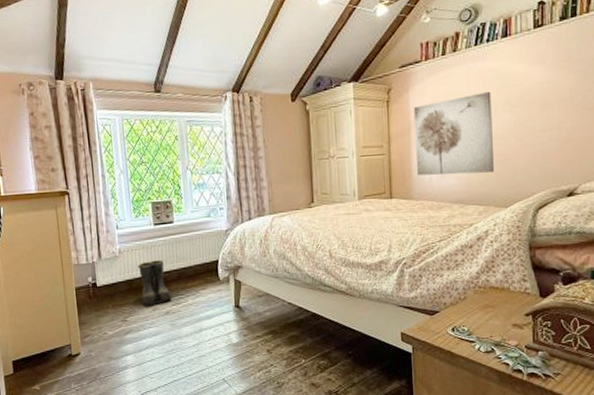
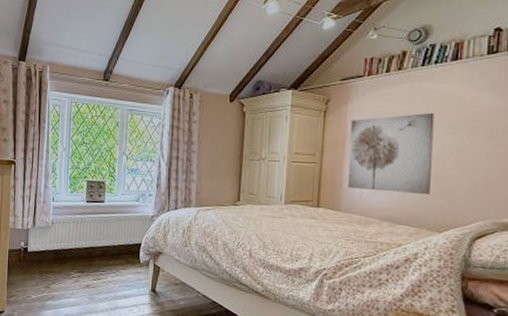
boots: present [138,260,173,306] -> none [66,235,95,278]

